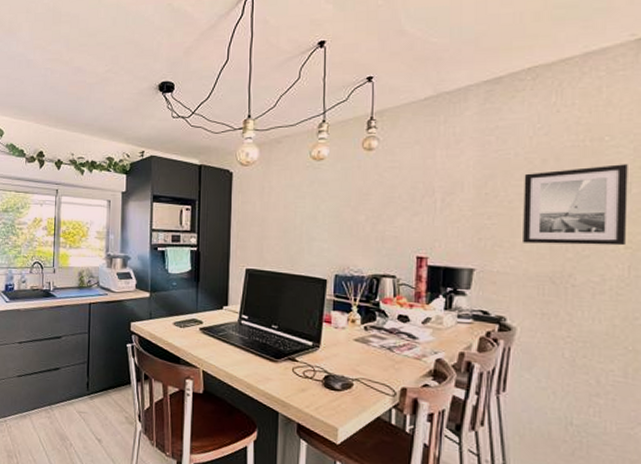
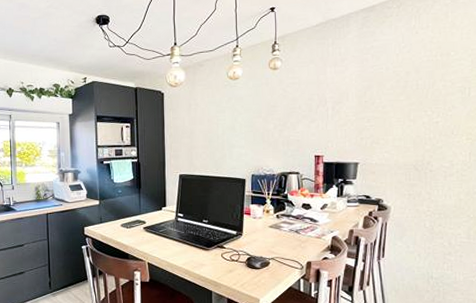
wall art: present [523,164,628,246] -> none [393,73,468,140]

